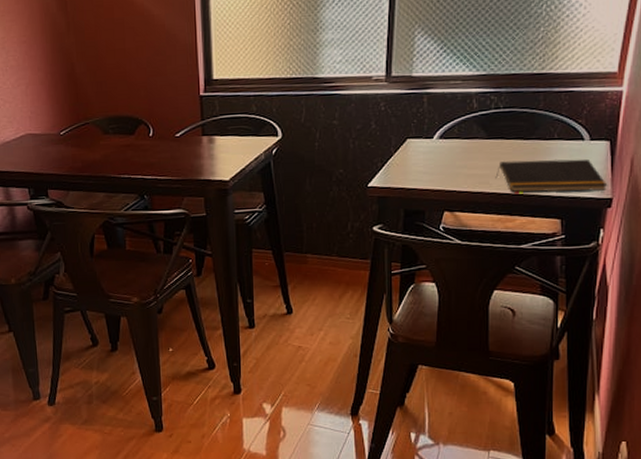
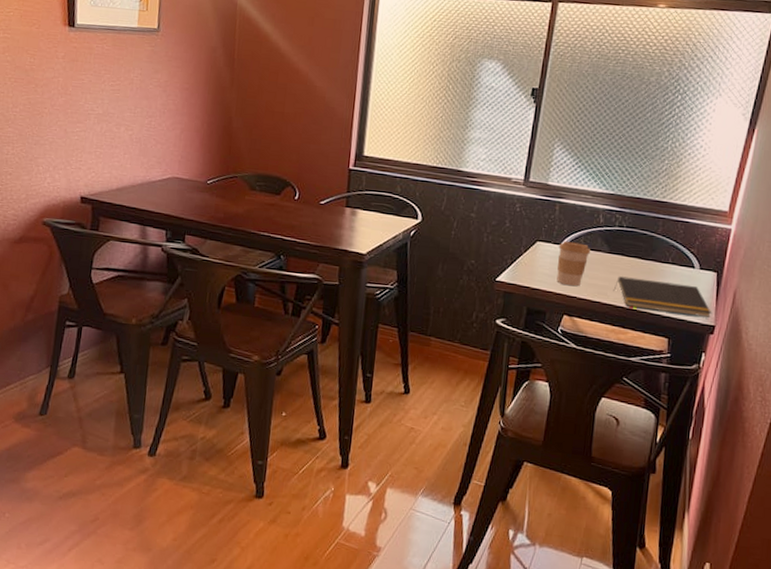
coffee cup: none [431,133,467,180] -> present [556,241,591,287]

